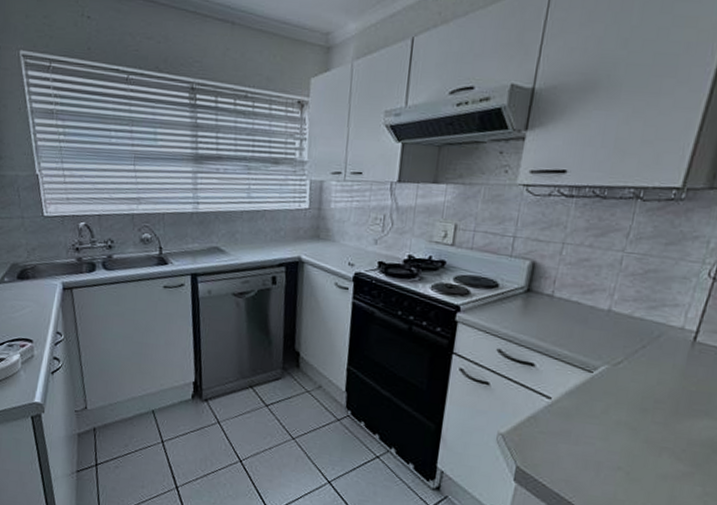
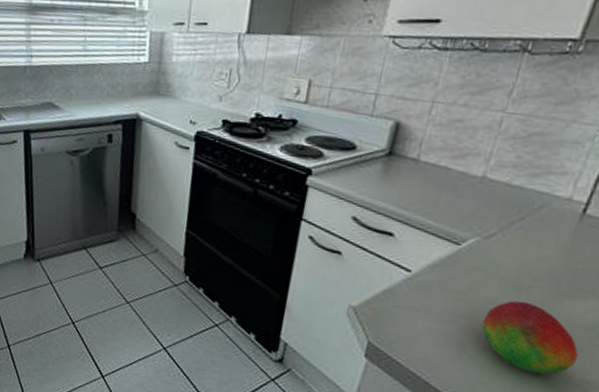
fruit: none [615,422,698,489] -> present [482,300,578,375]

